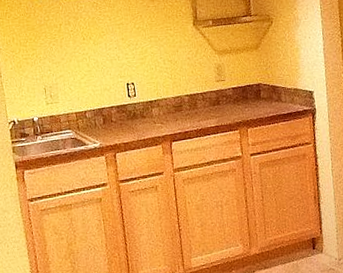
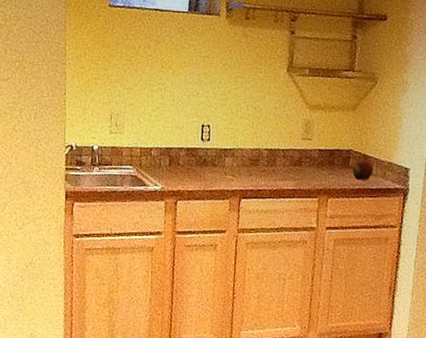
apple: none [264,90,283,108] -> present [352,159,374,180]

